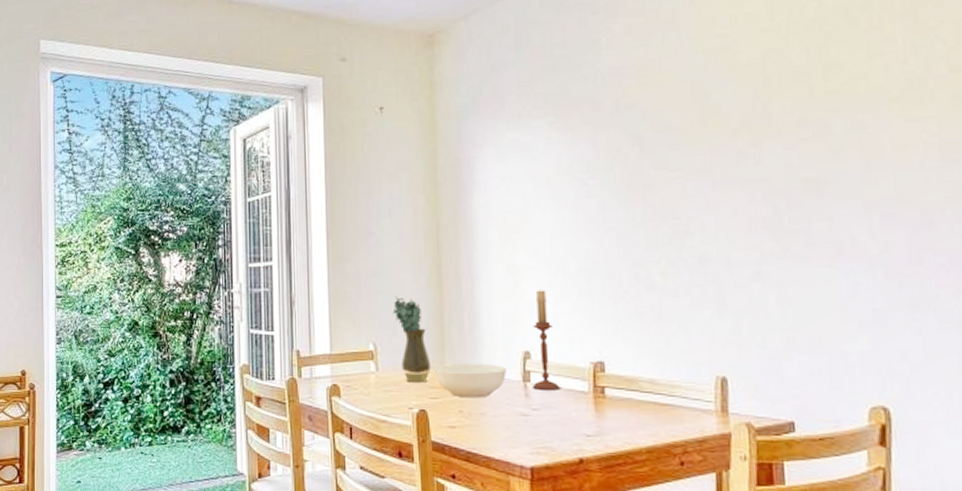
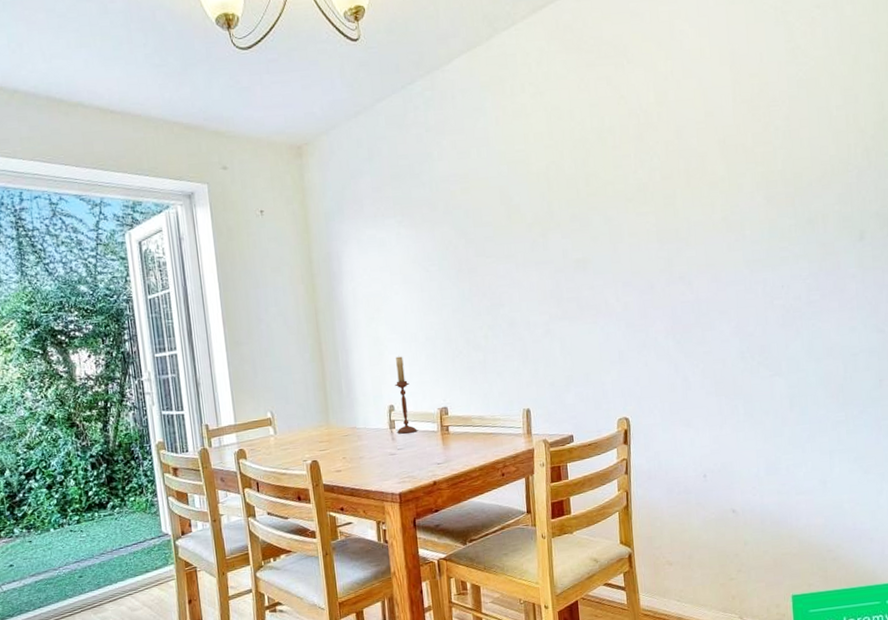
vase: present [392,297,431,382] -> none [284,372,319,440]
bowl: present [434,363,507,398] -> none [321,418,378,448]

